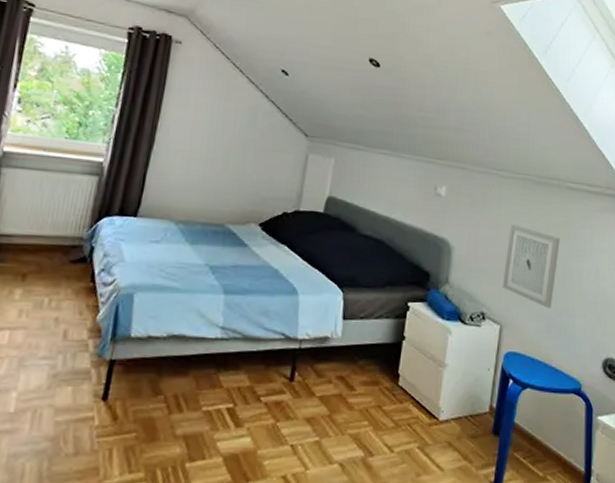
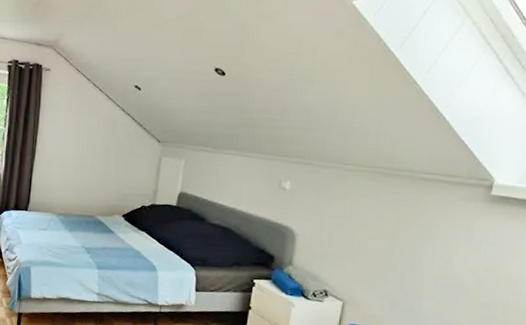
wall art: present [502,224,560,309] -> none [346,214,410,289]

